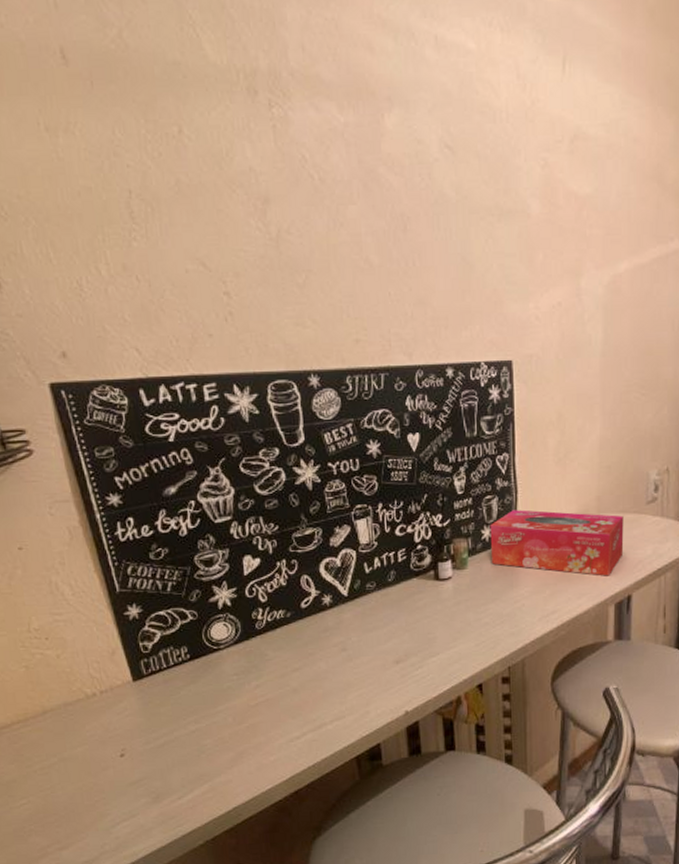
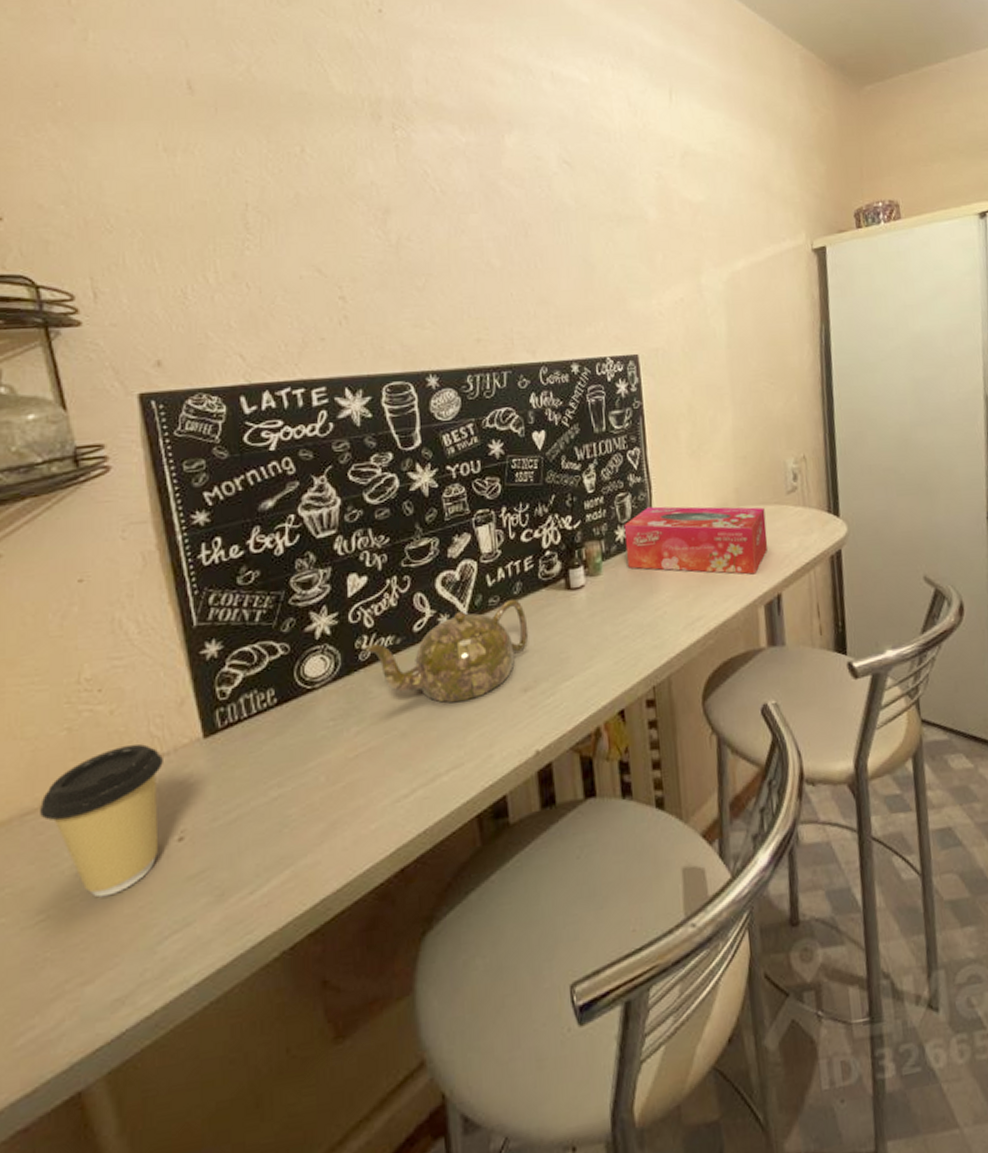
coffee cup: none [11,682,106,792] -> present [39,743,163,898]
teapot: none [260,585,401,668] -> present [365,598,529,703]

